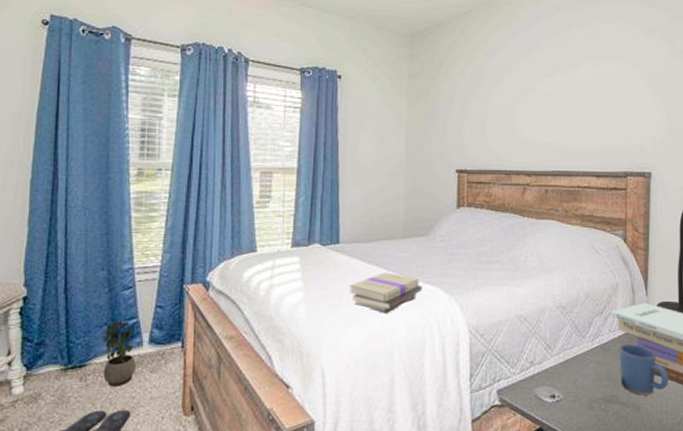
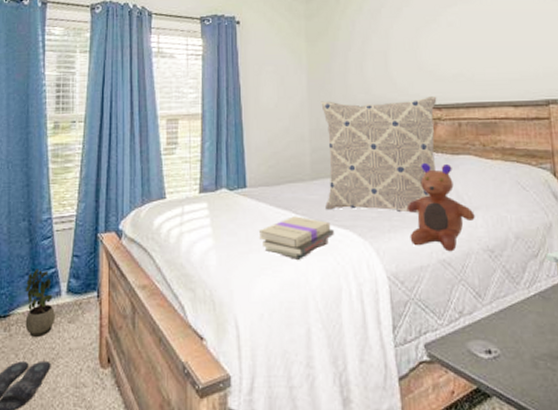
pillow: none [416,162,528,273] -> present [321,96,437,214]
toy: none [491,225,552,308] -> present [406,162,475,252]

